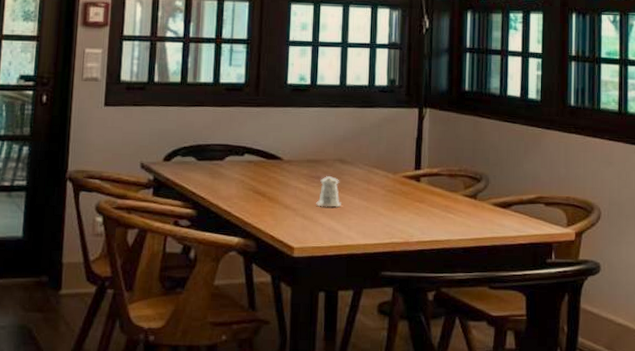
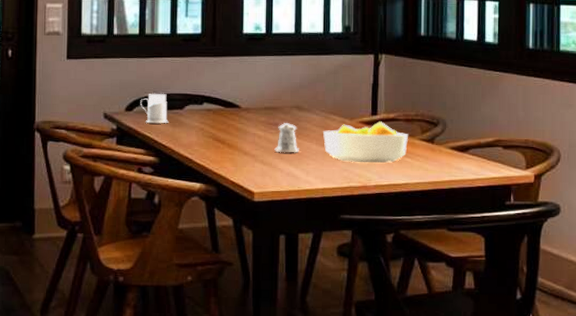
mug: none [179,144,208,174] -> present [140,94,169,123]
fruit bowl: none [366,176,452,219] -> present [323,121,409,164]

